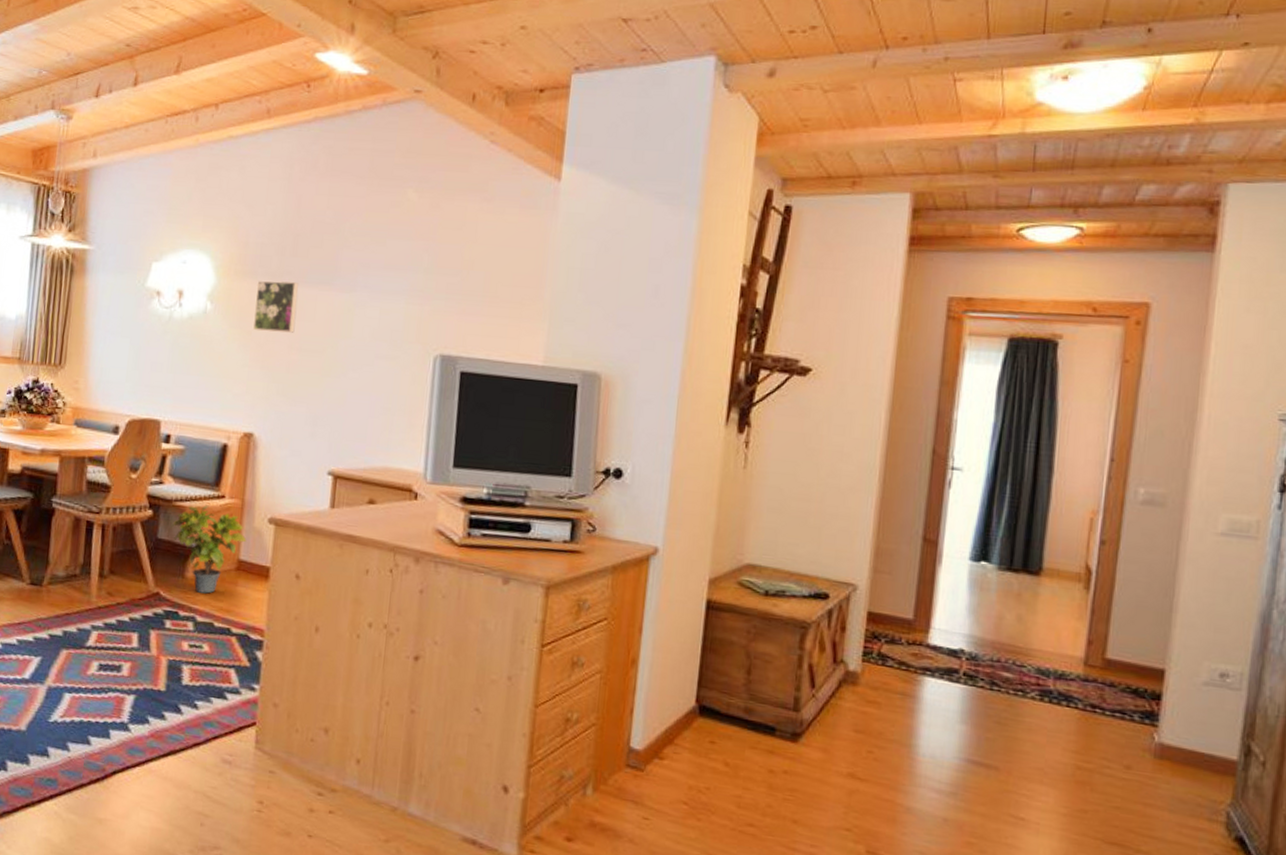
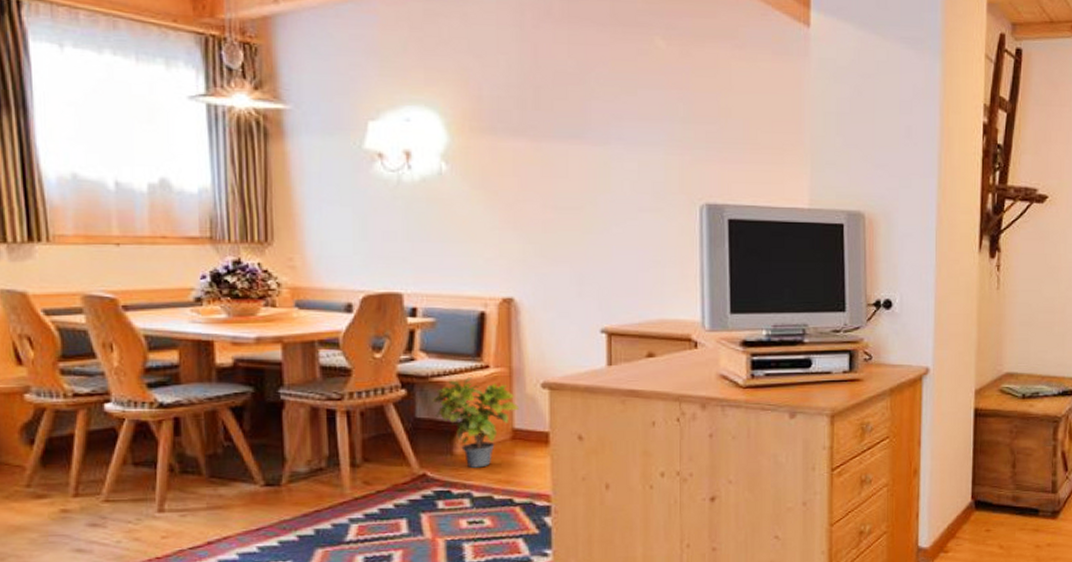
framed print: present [253,280,298,333] -> none [497,136,547,191]

